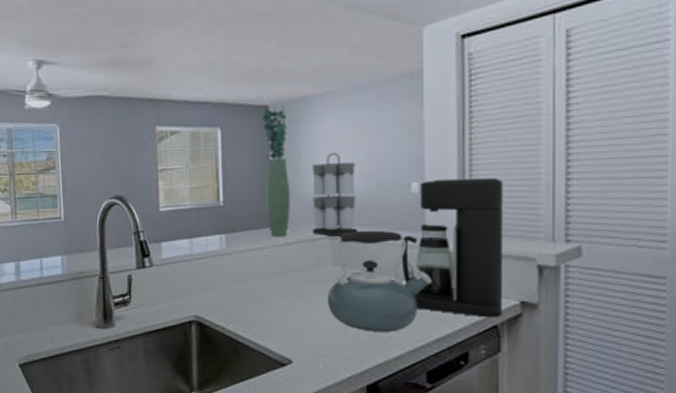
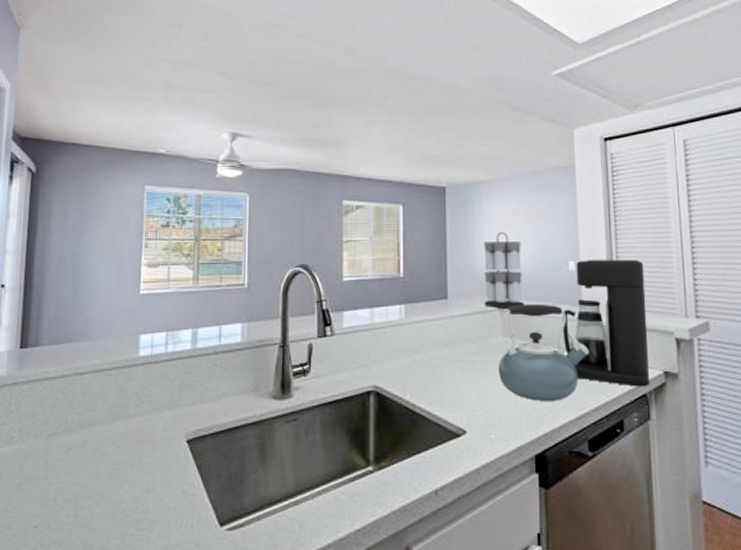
vase: present [261,104,290,238] -> none [439,186,465,309]

